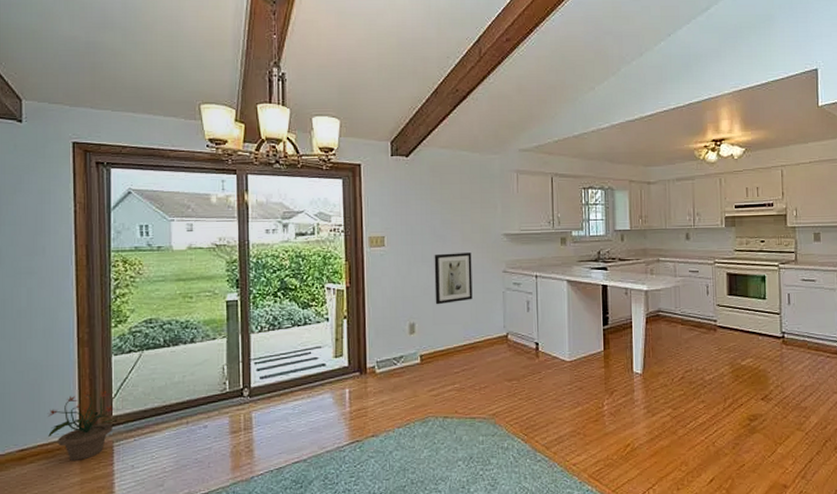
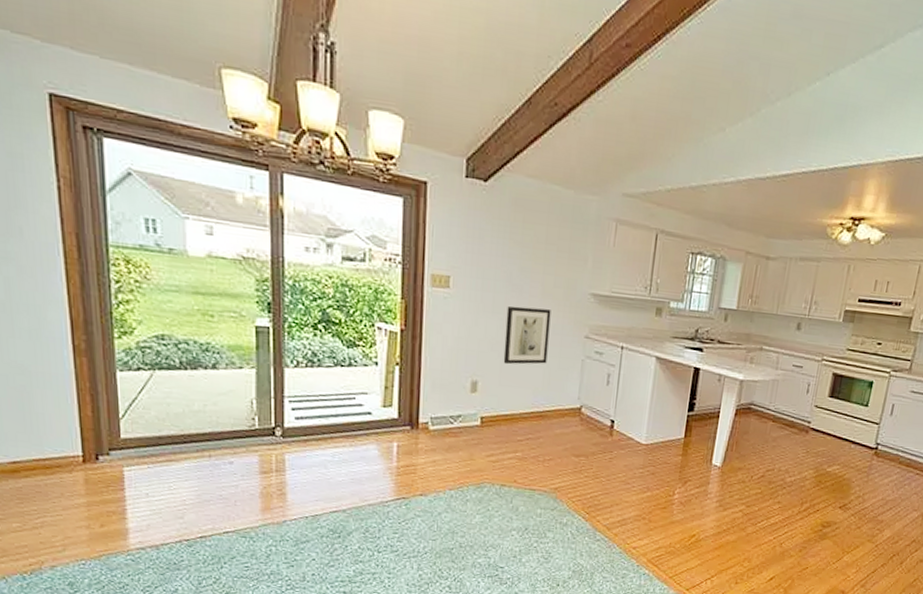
potted plant: present [47,391,118,461] -> none [41,408,127,481]

